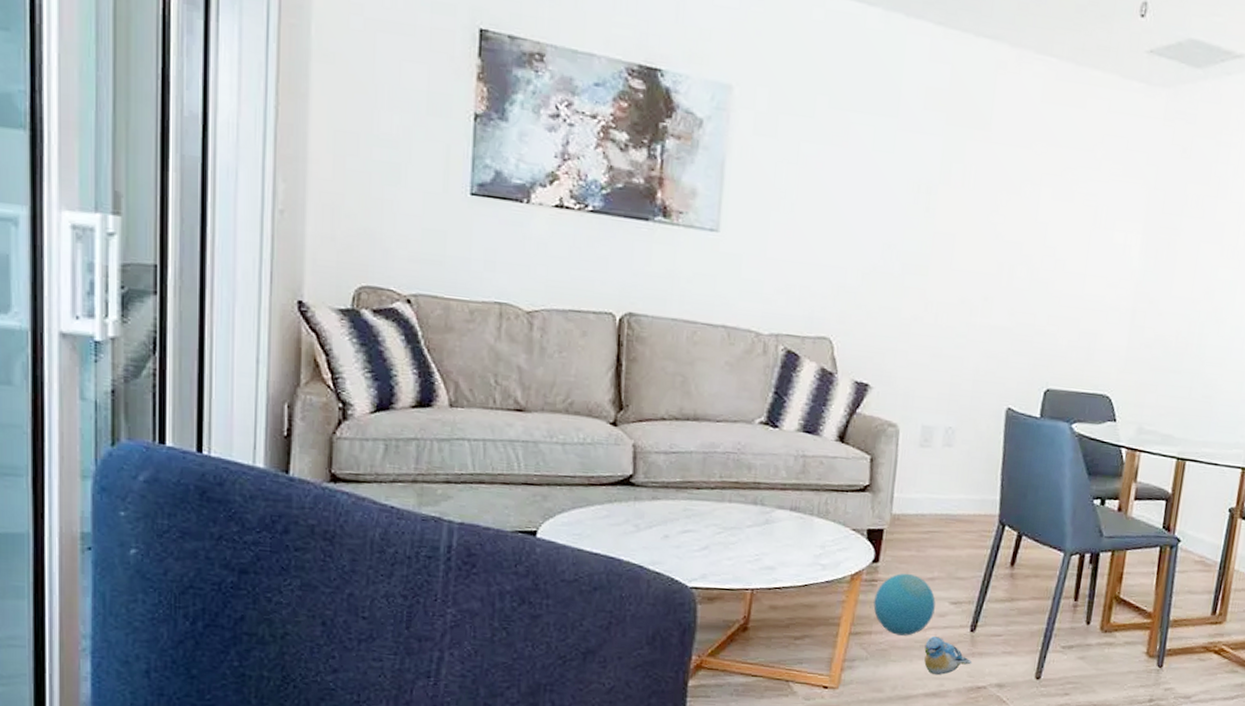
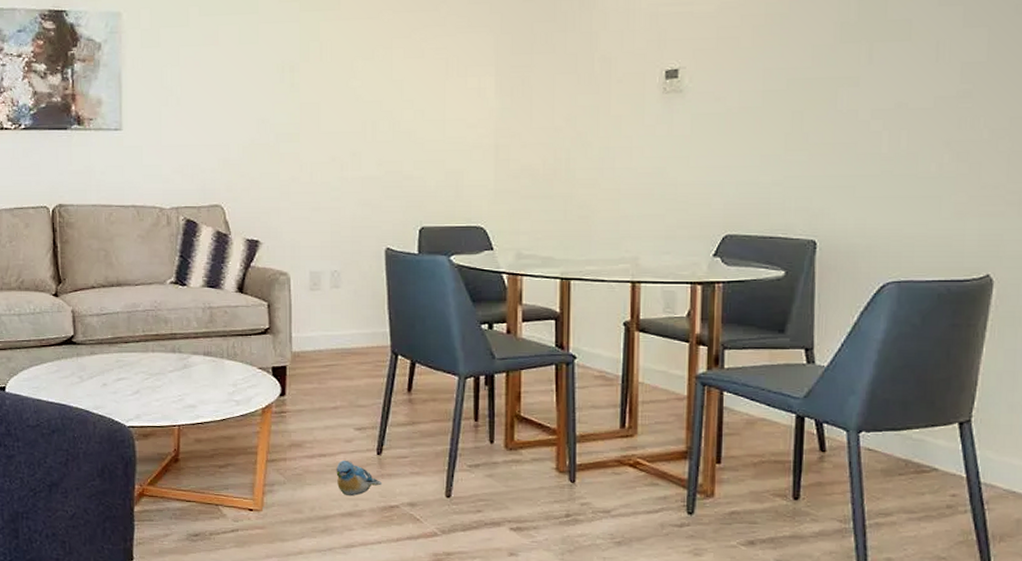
ball: present [873,573,936,636] -> none [285,404,341,461]

